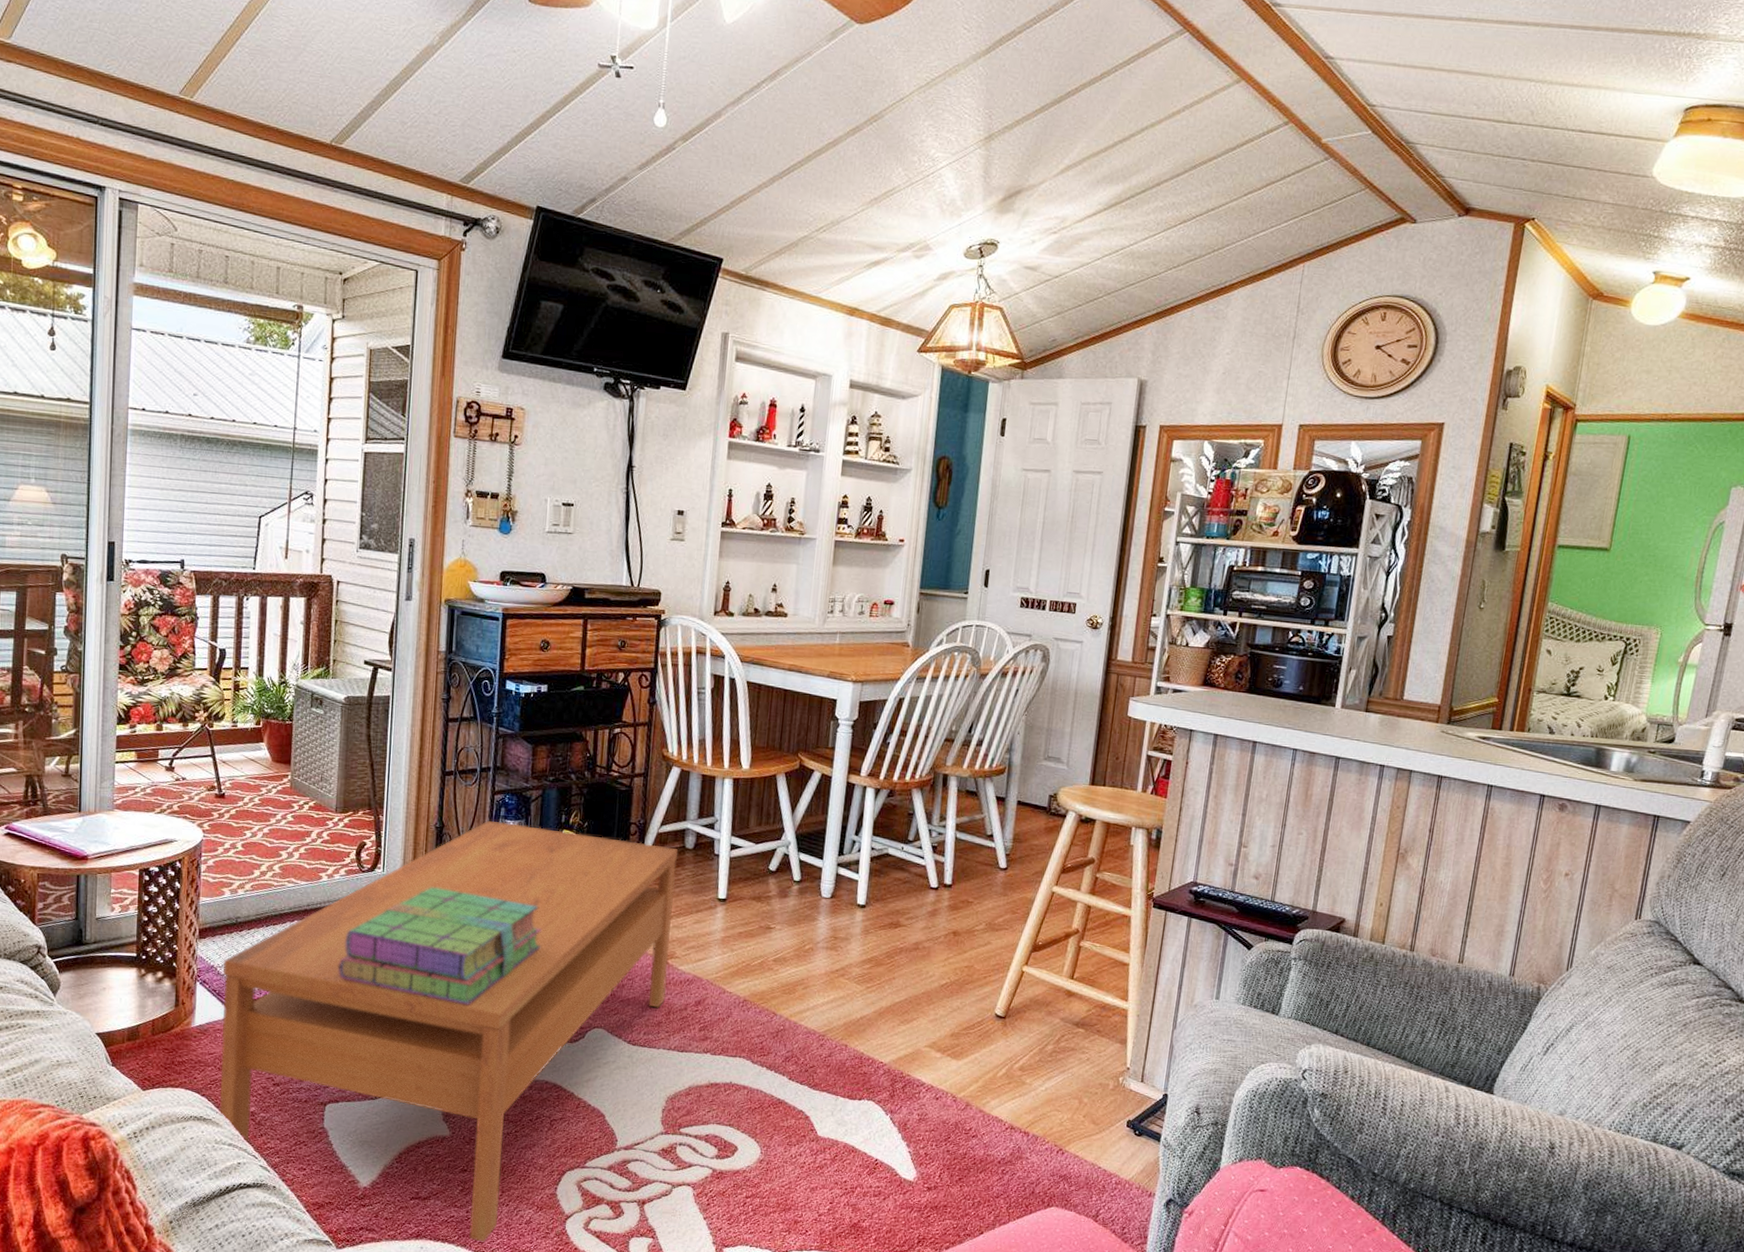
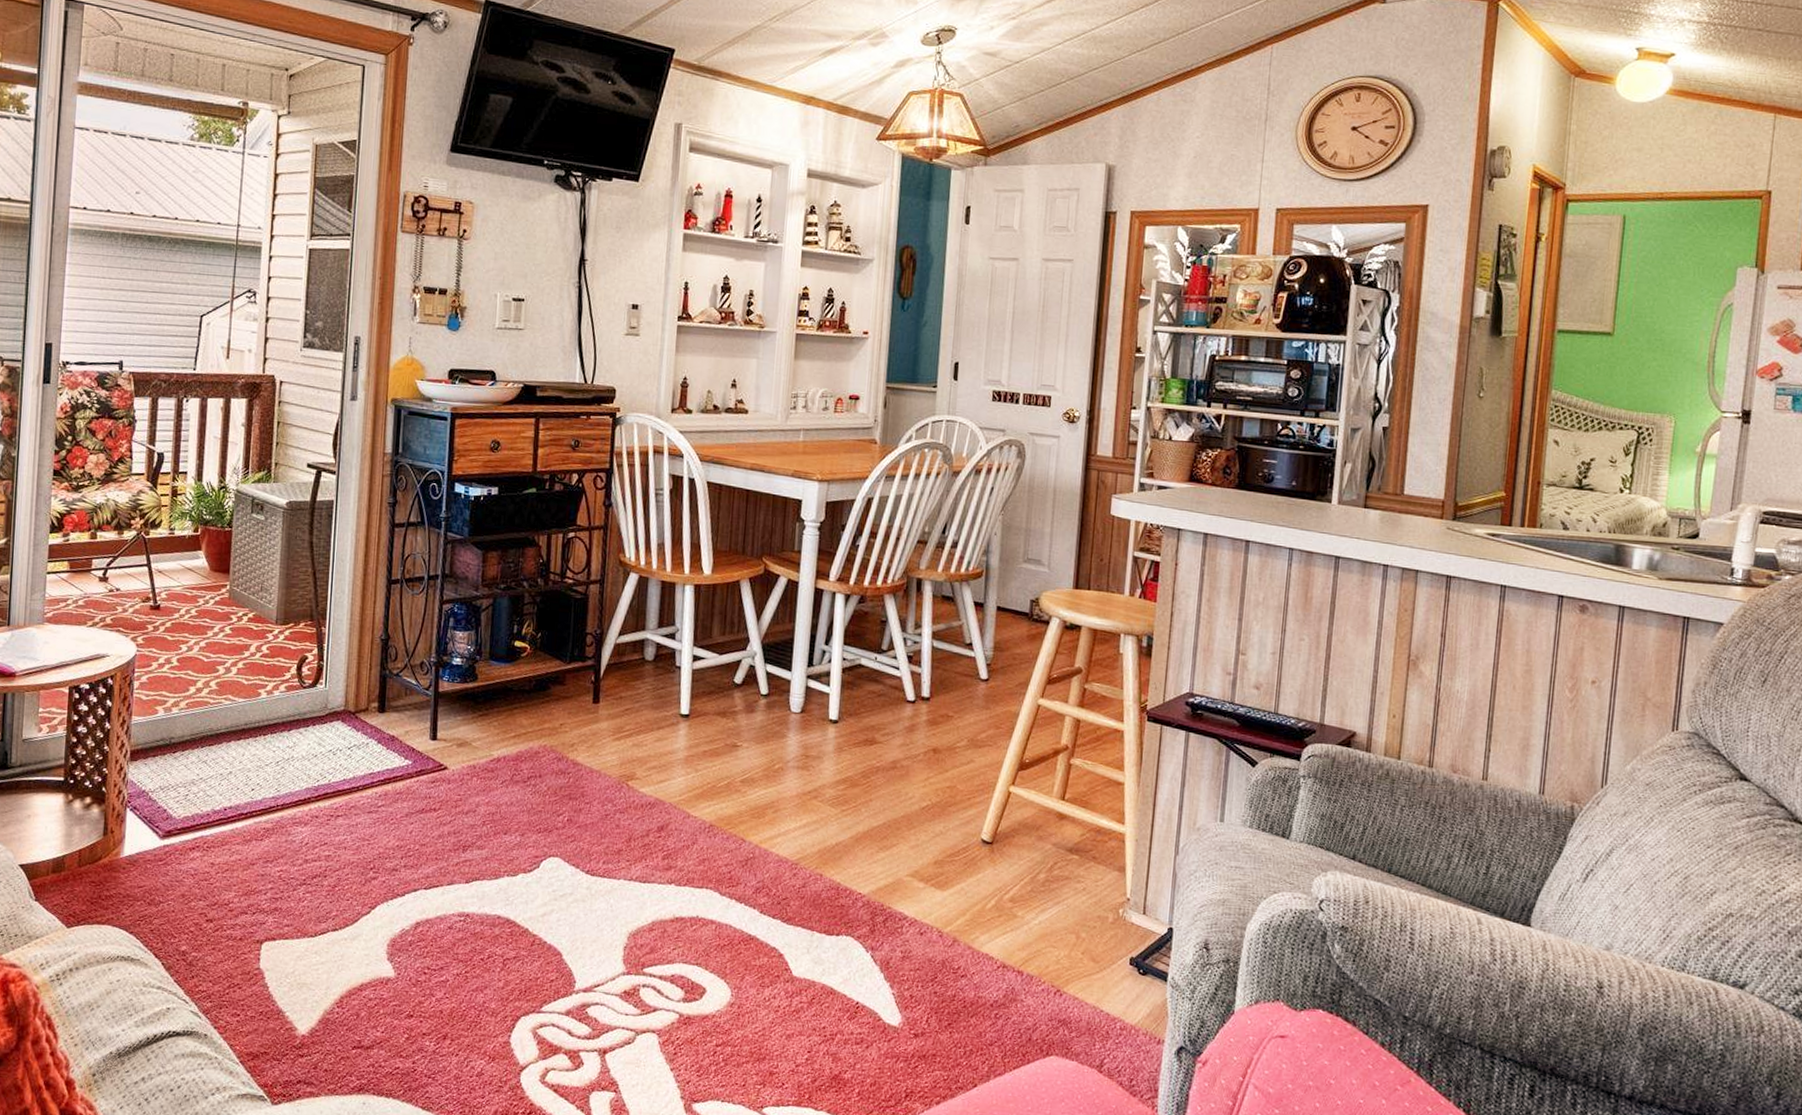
coffee table: present [220,820,679,1242] -> none [148,631,638,1097]
stack of books: present [338,887,542,1005] -> none [276,704,493,832]

